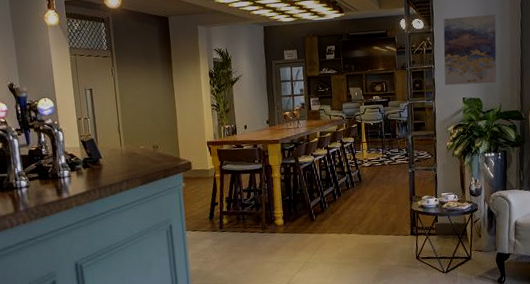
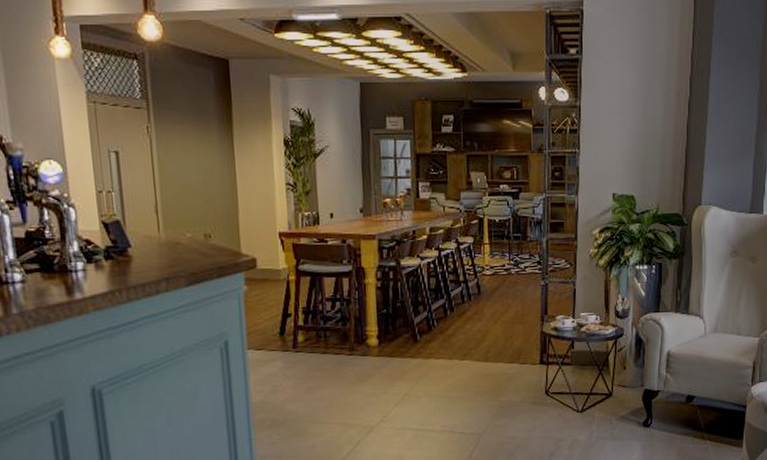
wall art: present [443,14,497,86] -> none [591,90,659,178]

